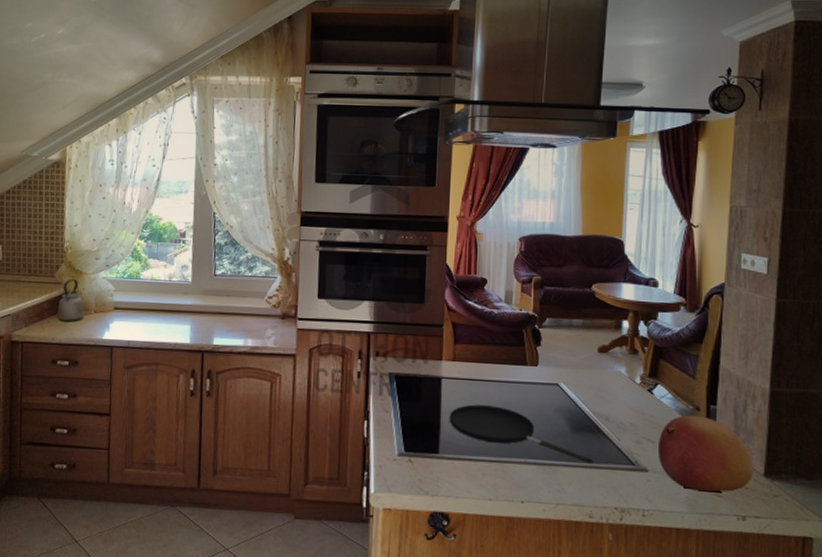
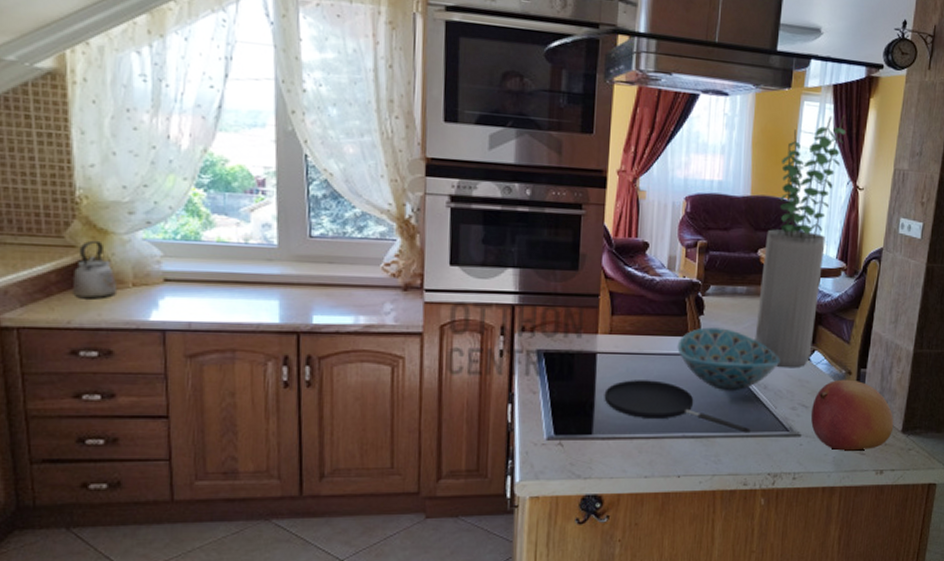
bowl: none [516,357,621,421] -> present [677,327,781,392]
vase: none [593,157,676,401] -> present [755,114,847,367]

